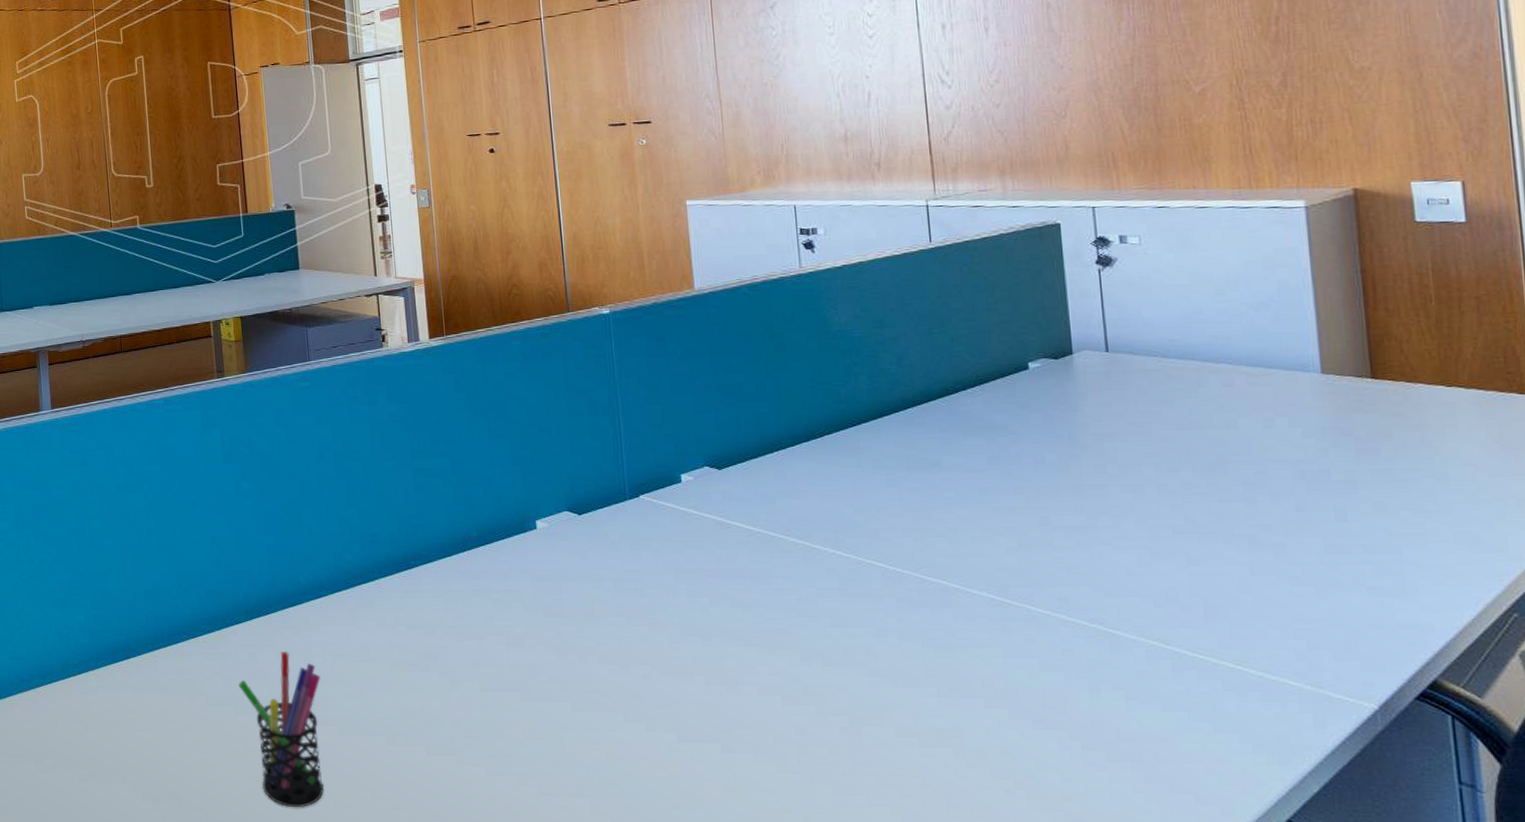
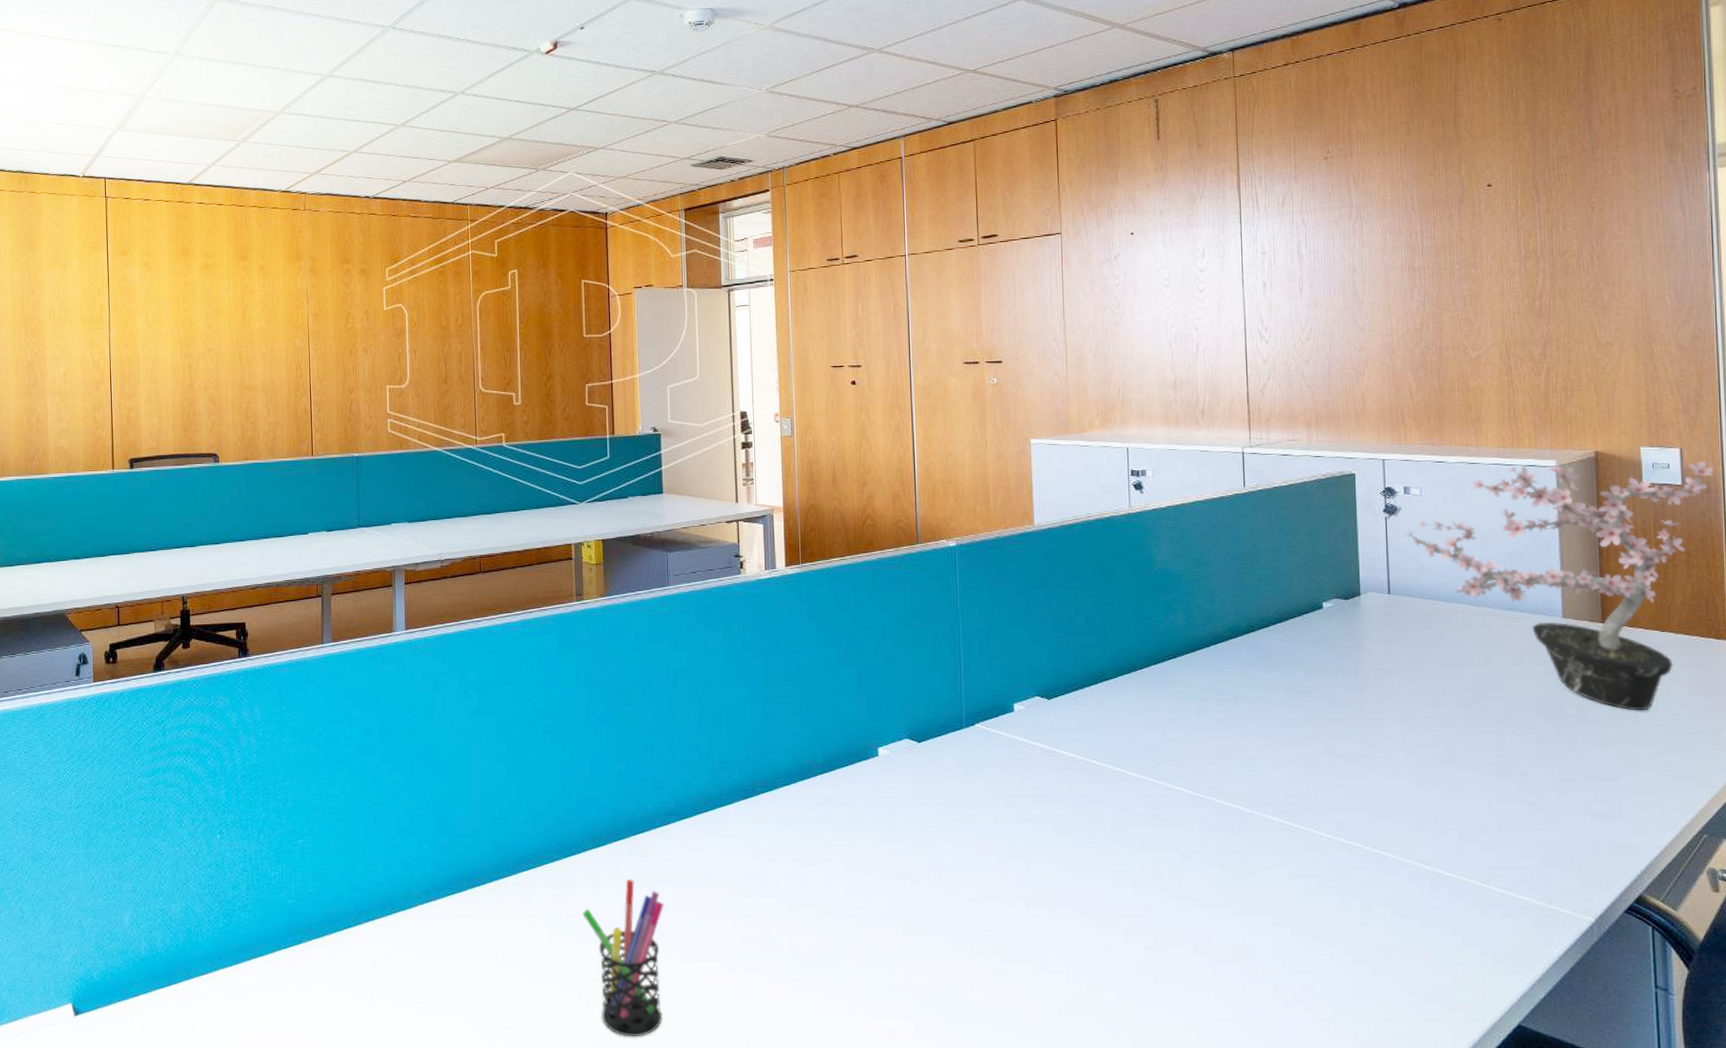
potted plant: none [1124,194,1506,476] -> present [1406,461,1714,711]

